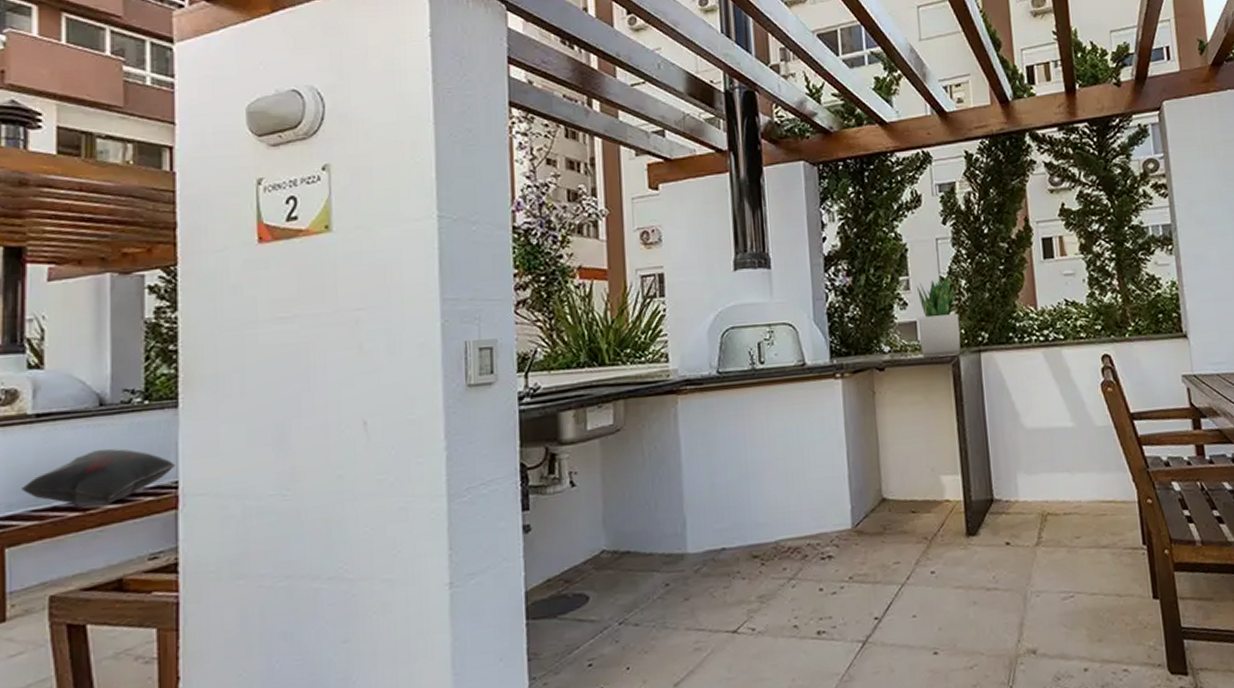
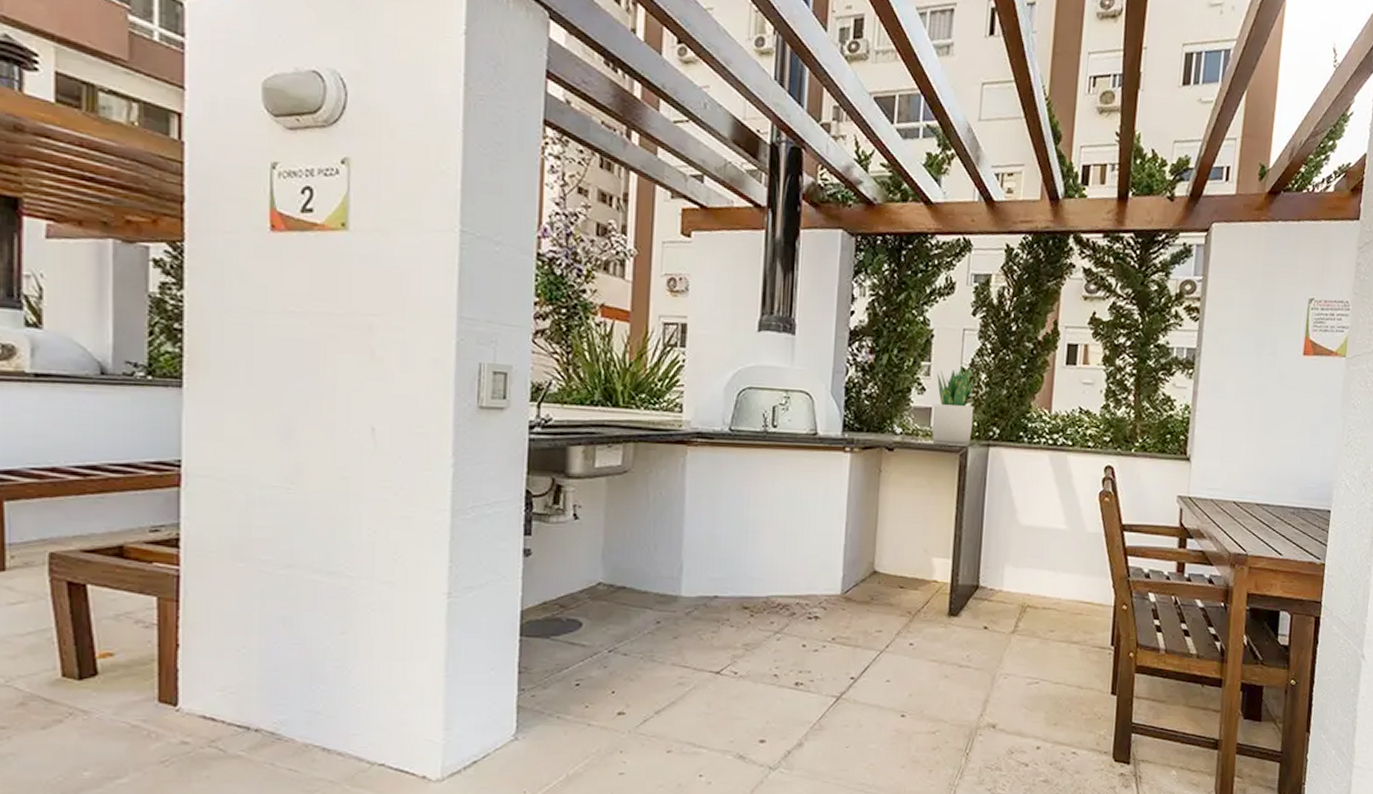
cushion: present [22,448,176,507] -> none [20,417,179,474]

